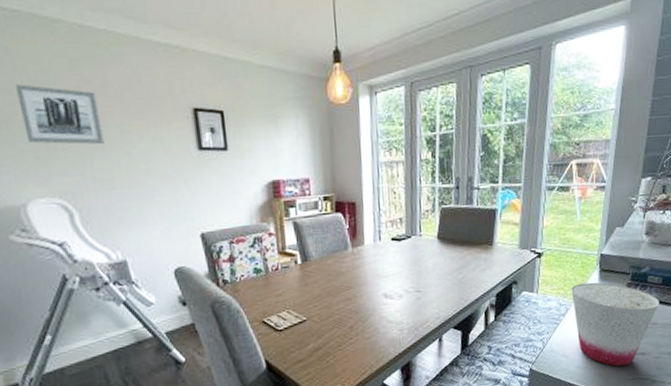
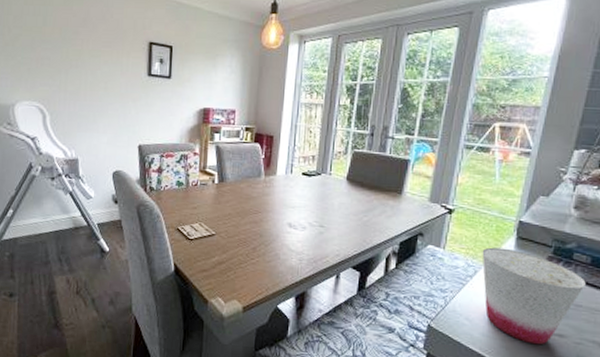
wall art: present [16,84,104,145] -> none [24,13,79,65]

